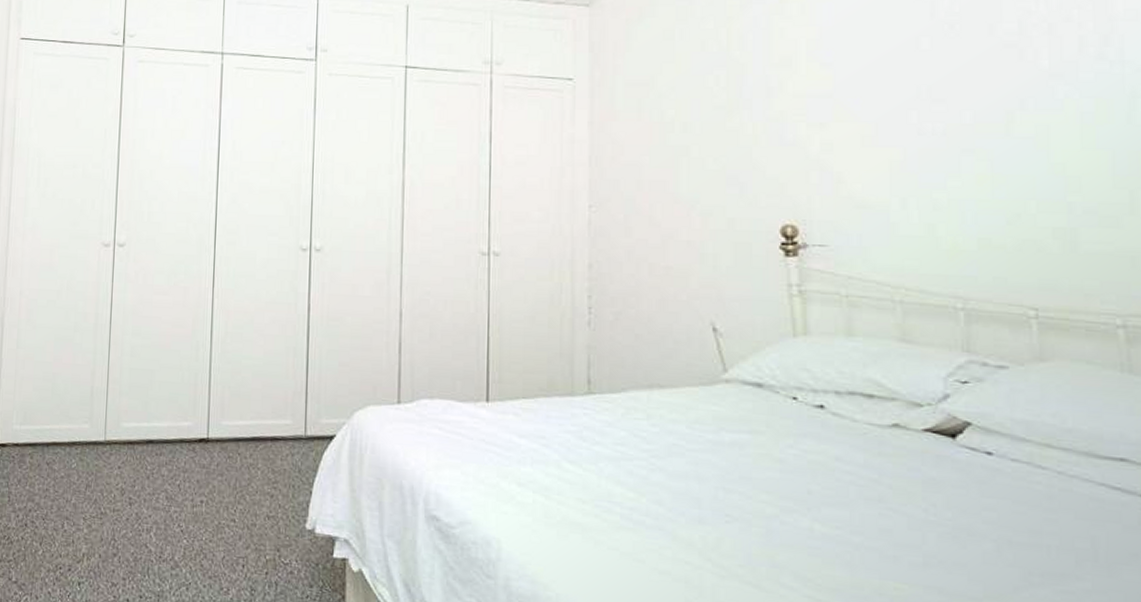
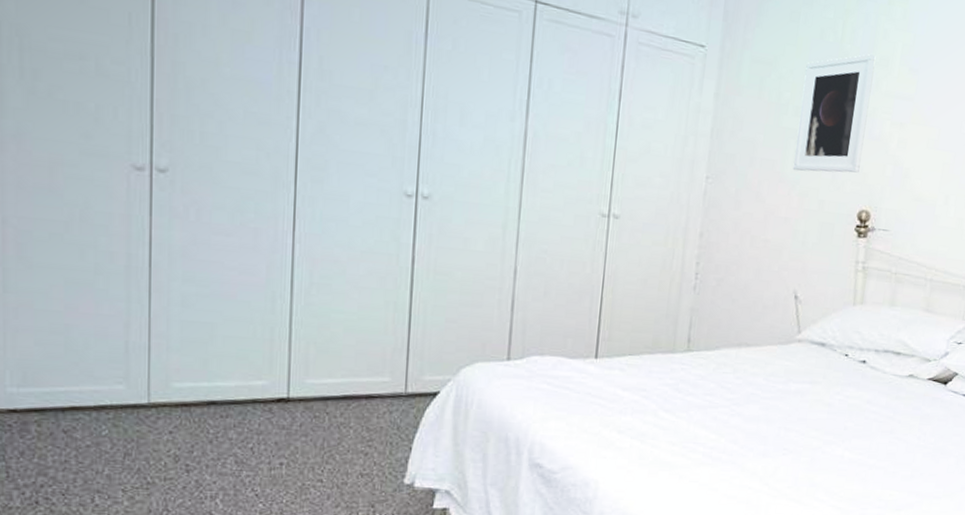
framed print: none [689,57,774,190] -> present [792,54,876,173]

